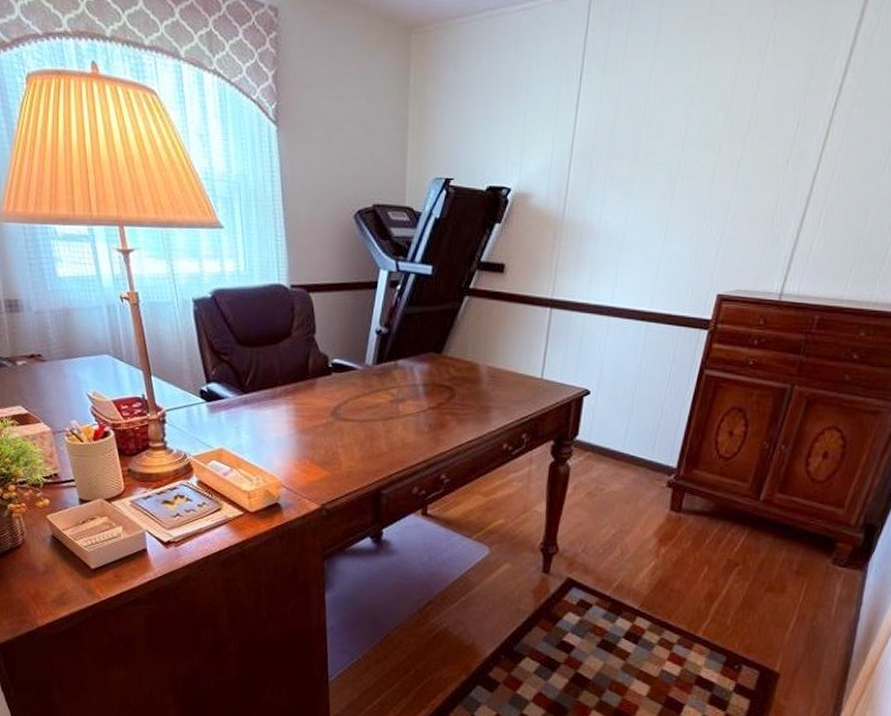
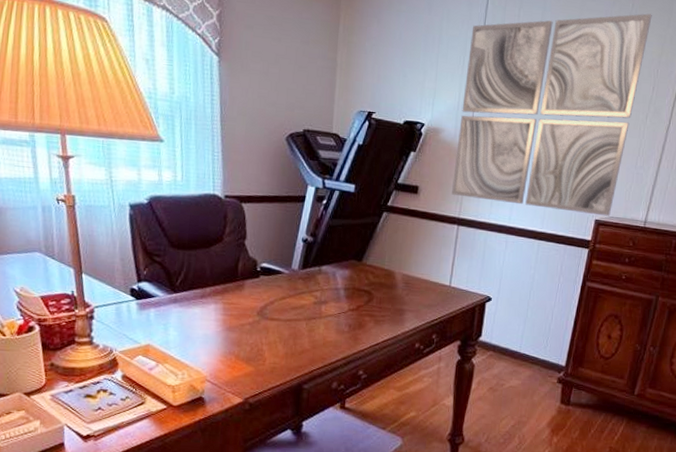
wall art: none [543,25,800,290] -> present [452,13,652,216]

